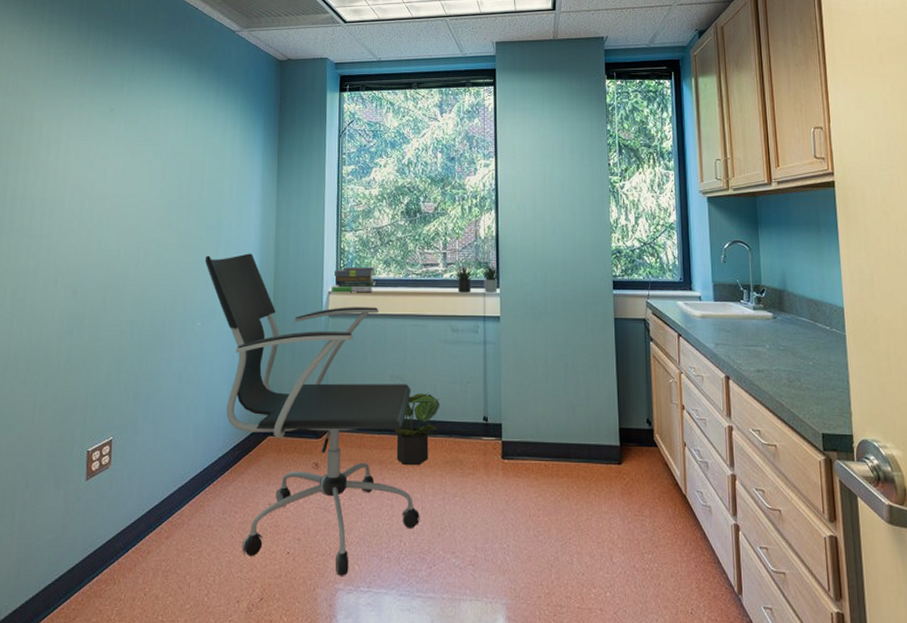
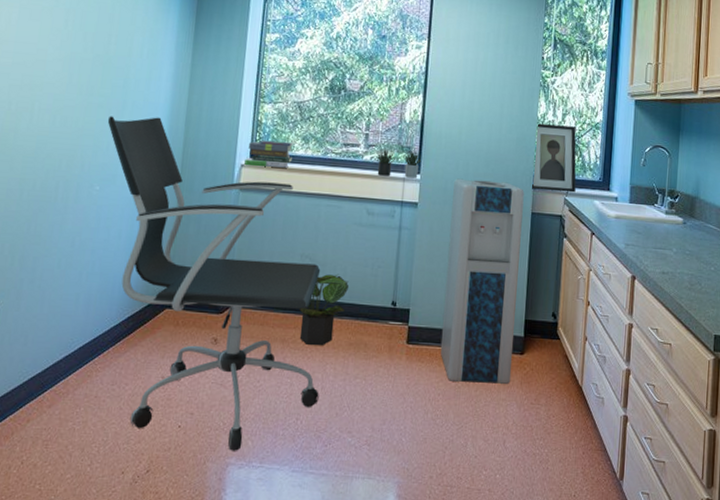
water cooler: none [534,289,611,496] -> present [440,178,524,384]
picture frame: none [612,229,657,295] -> present [532,123,577,193]

